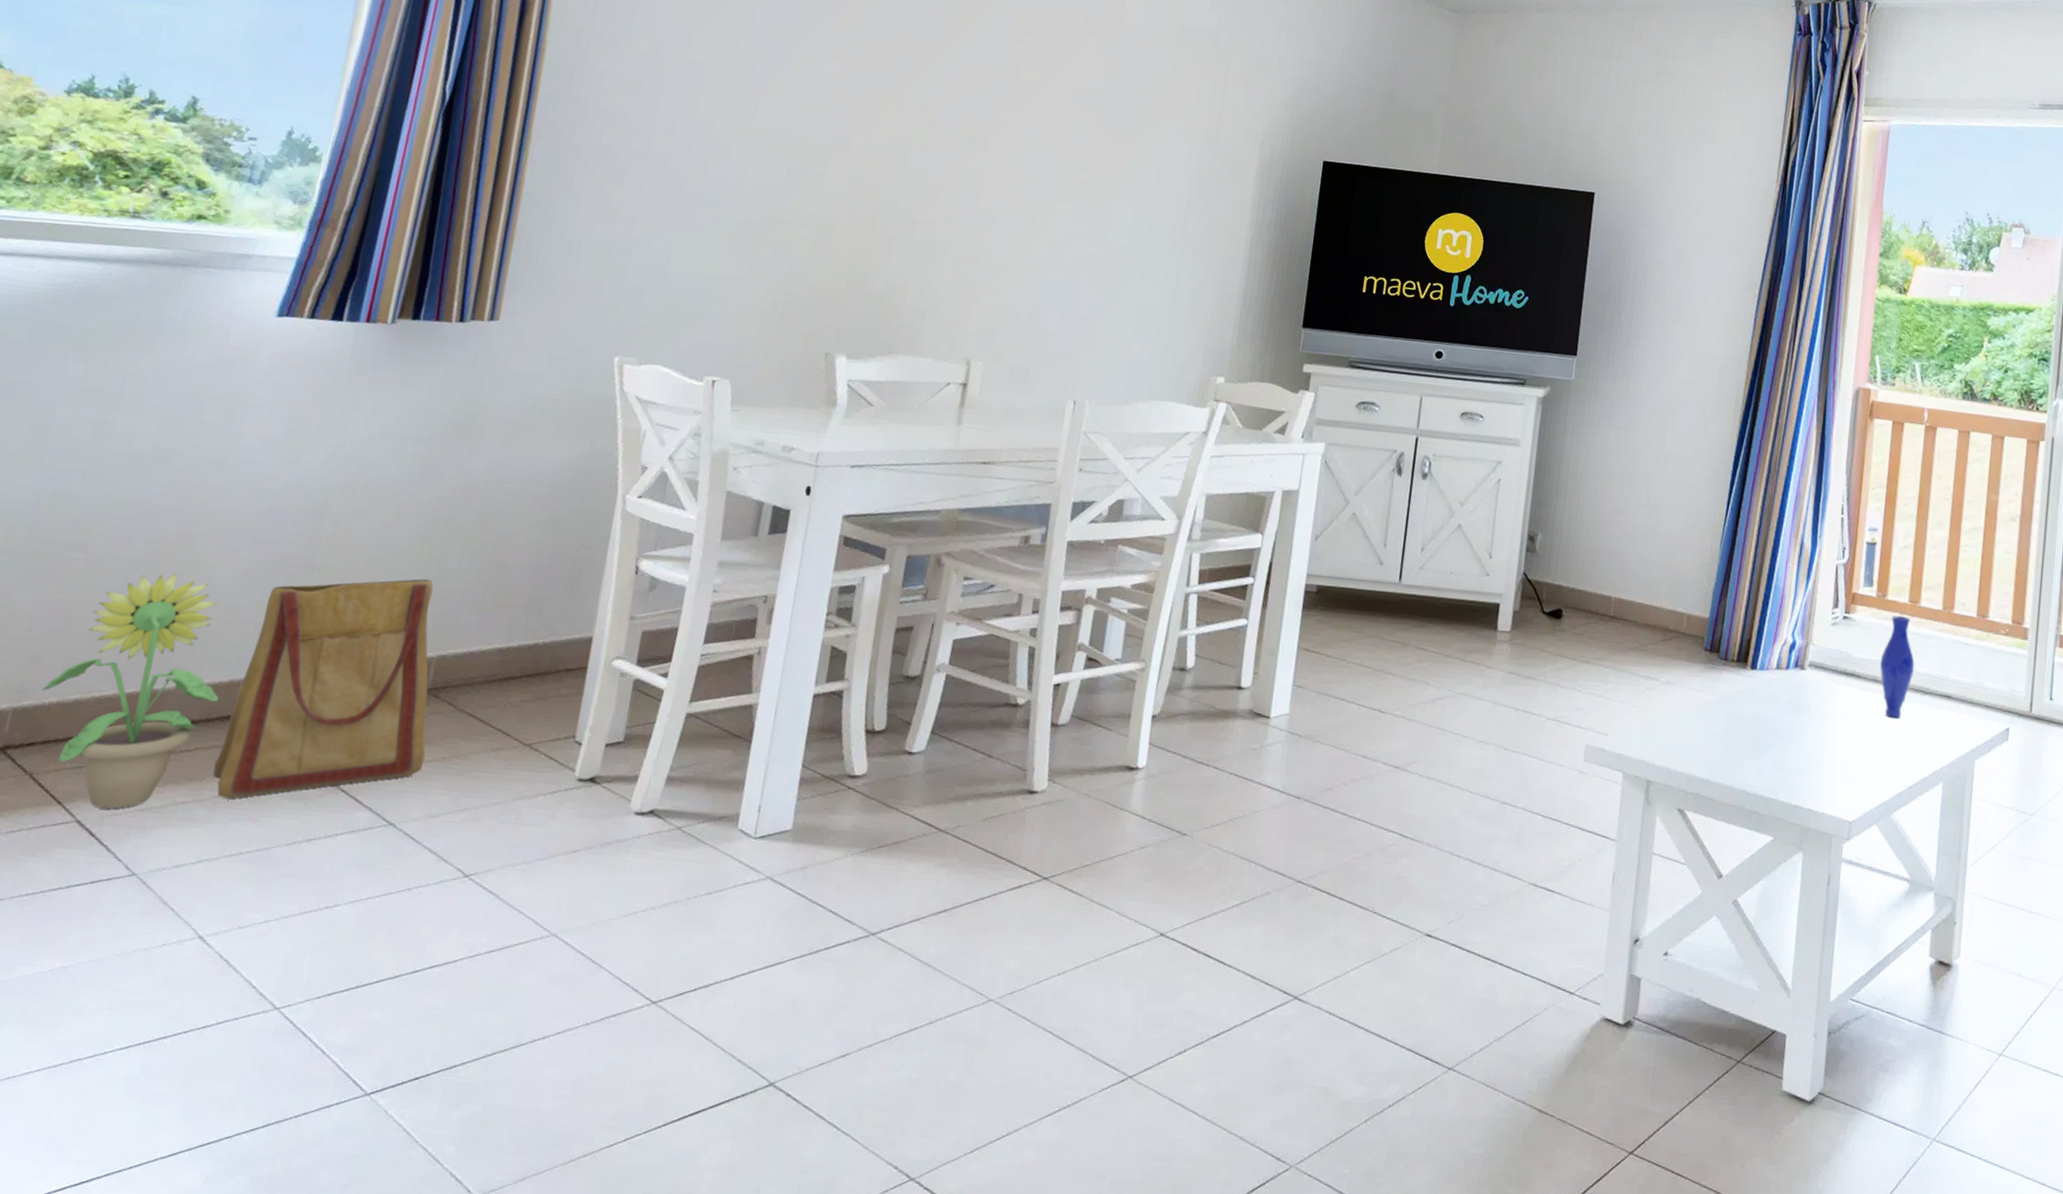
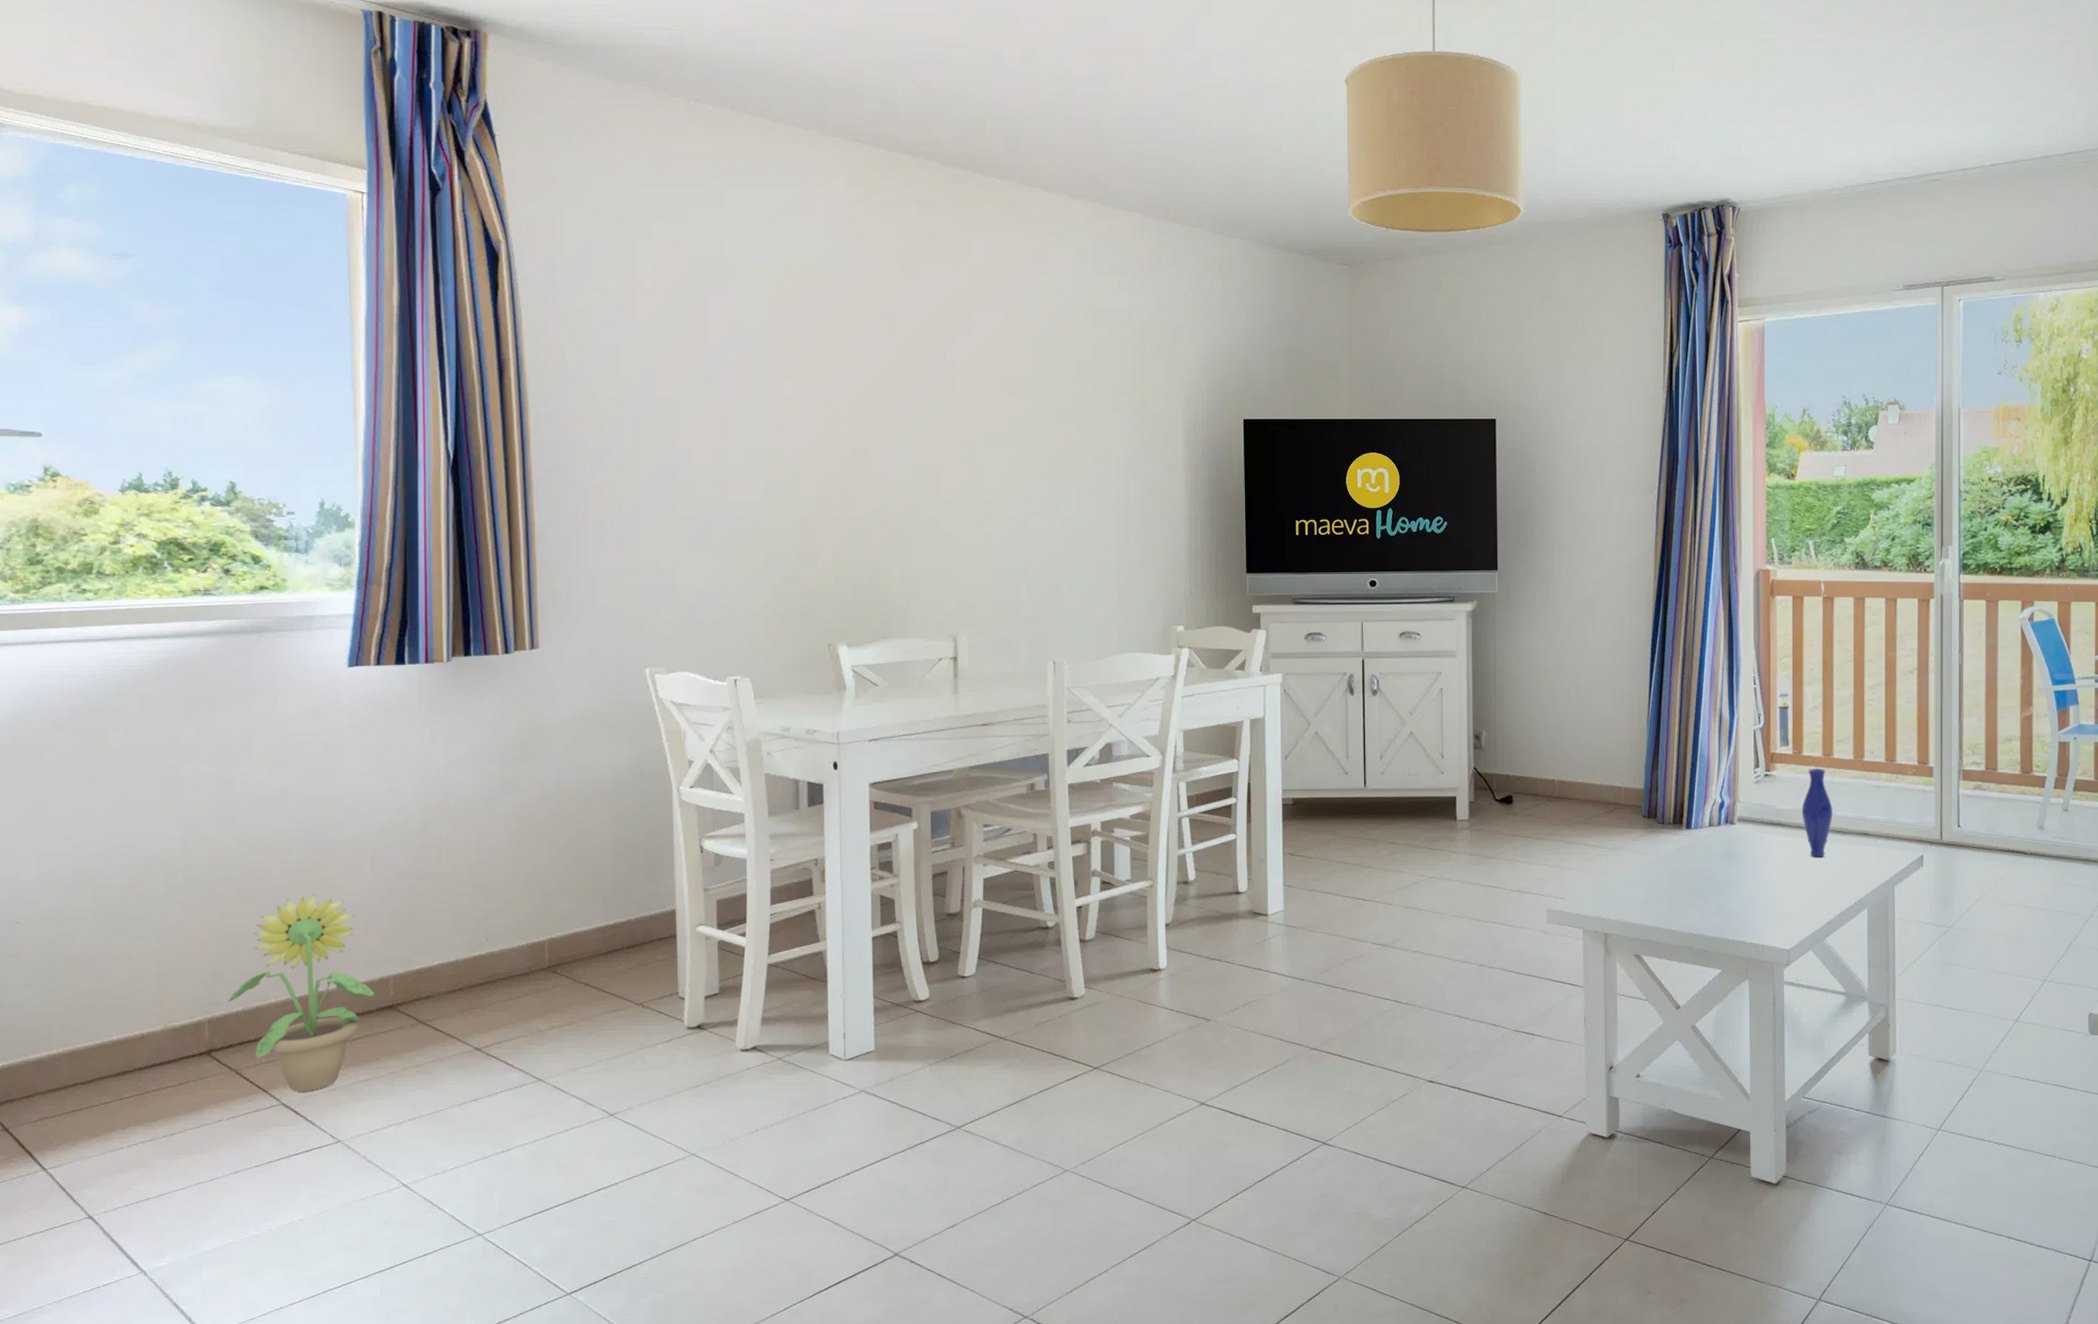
shopping bag: present [212,579,434,799] -> none [384,876,557,1073]

